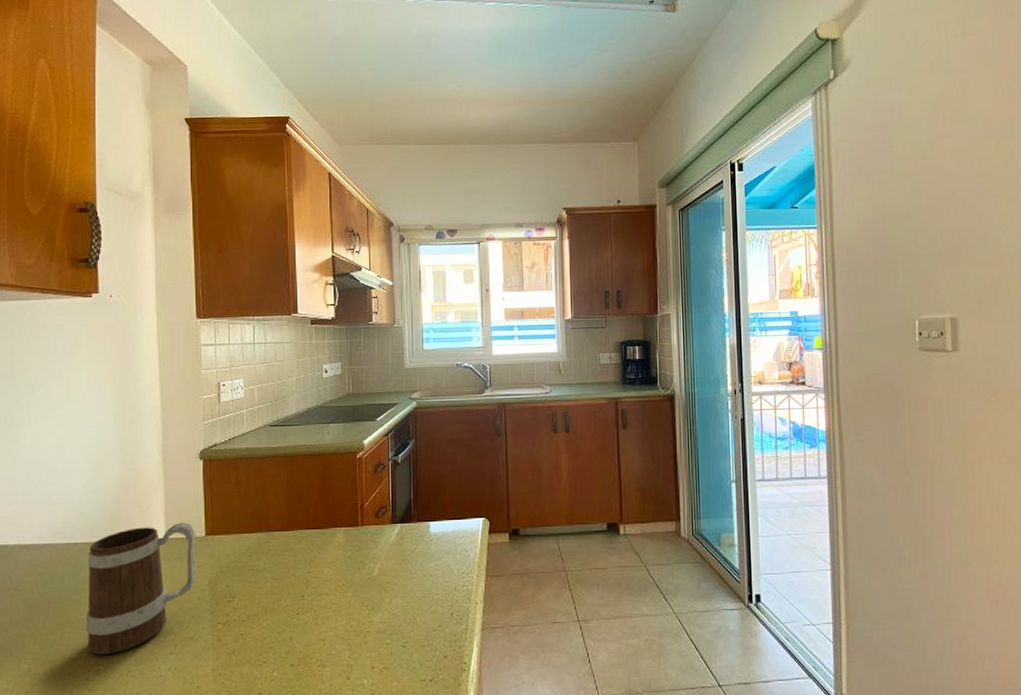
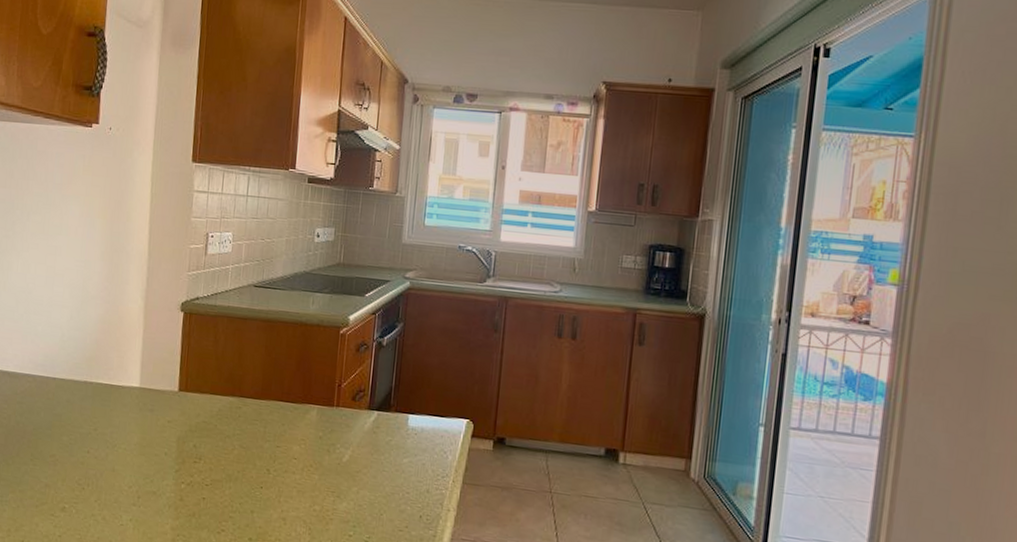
mug: present [85,521,196,655] -> none [55,371,169,495]

